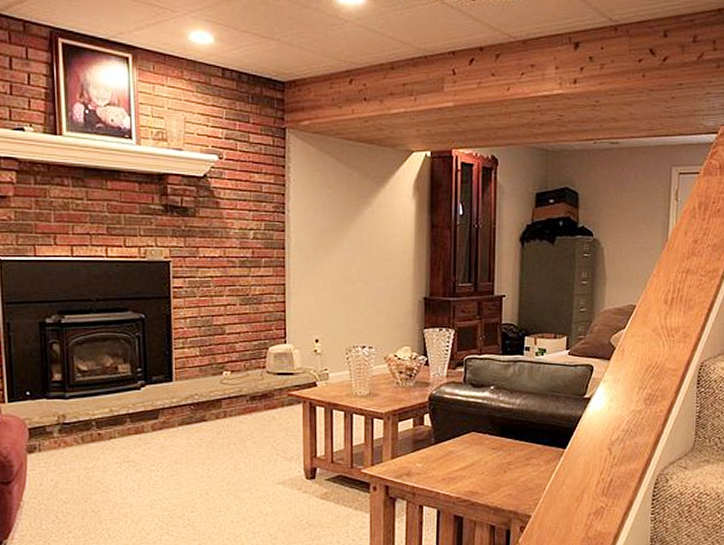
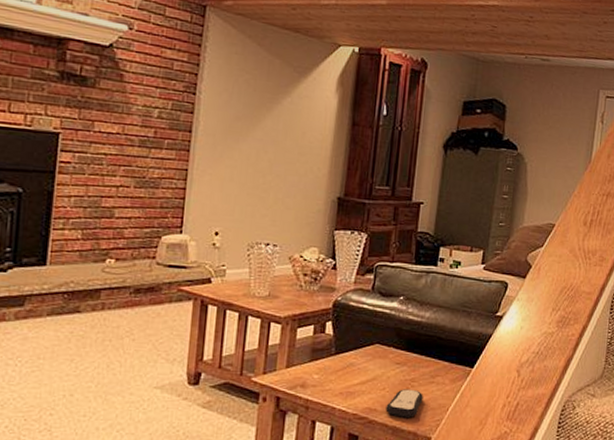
remote control: none [486,472,520,498] -> present [385,389,423,418]

